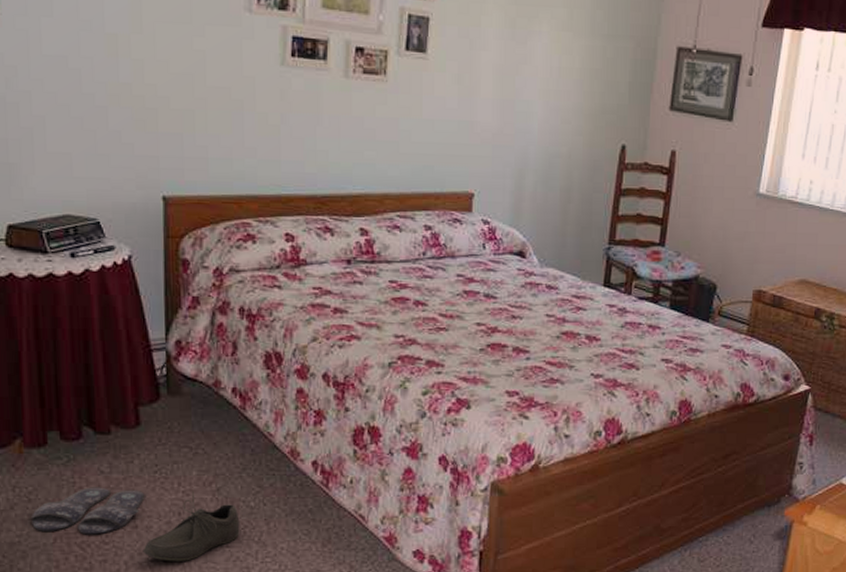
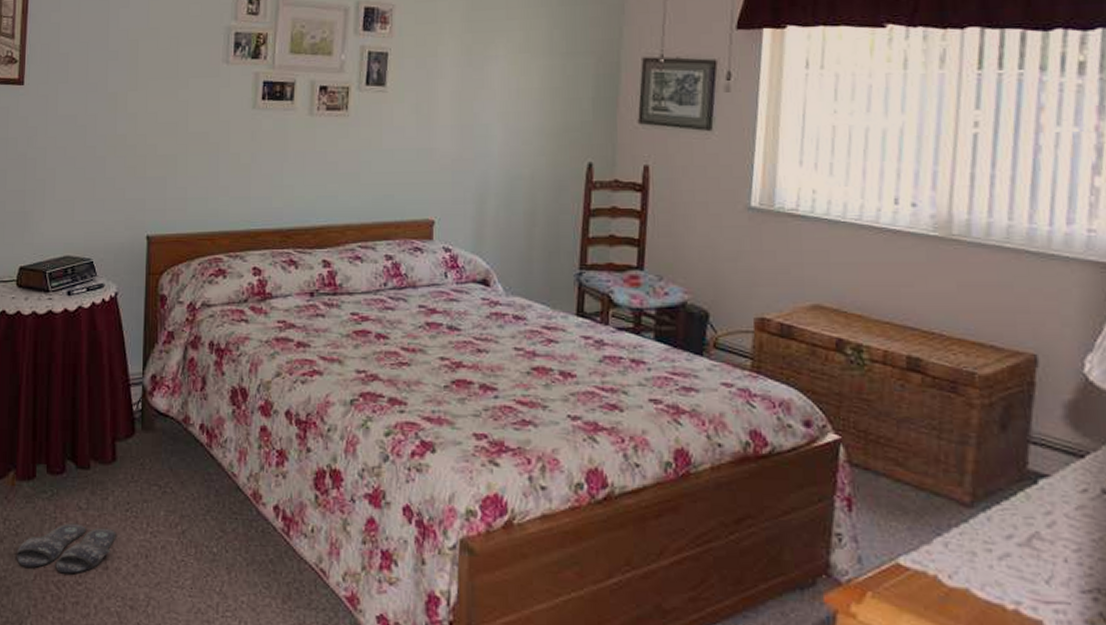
shoe: present [142,491,240,561] -> none [111,532,203,609]

